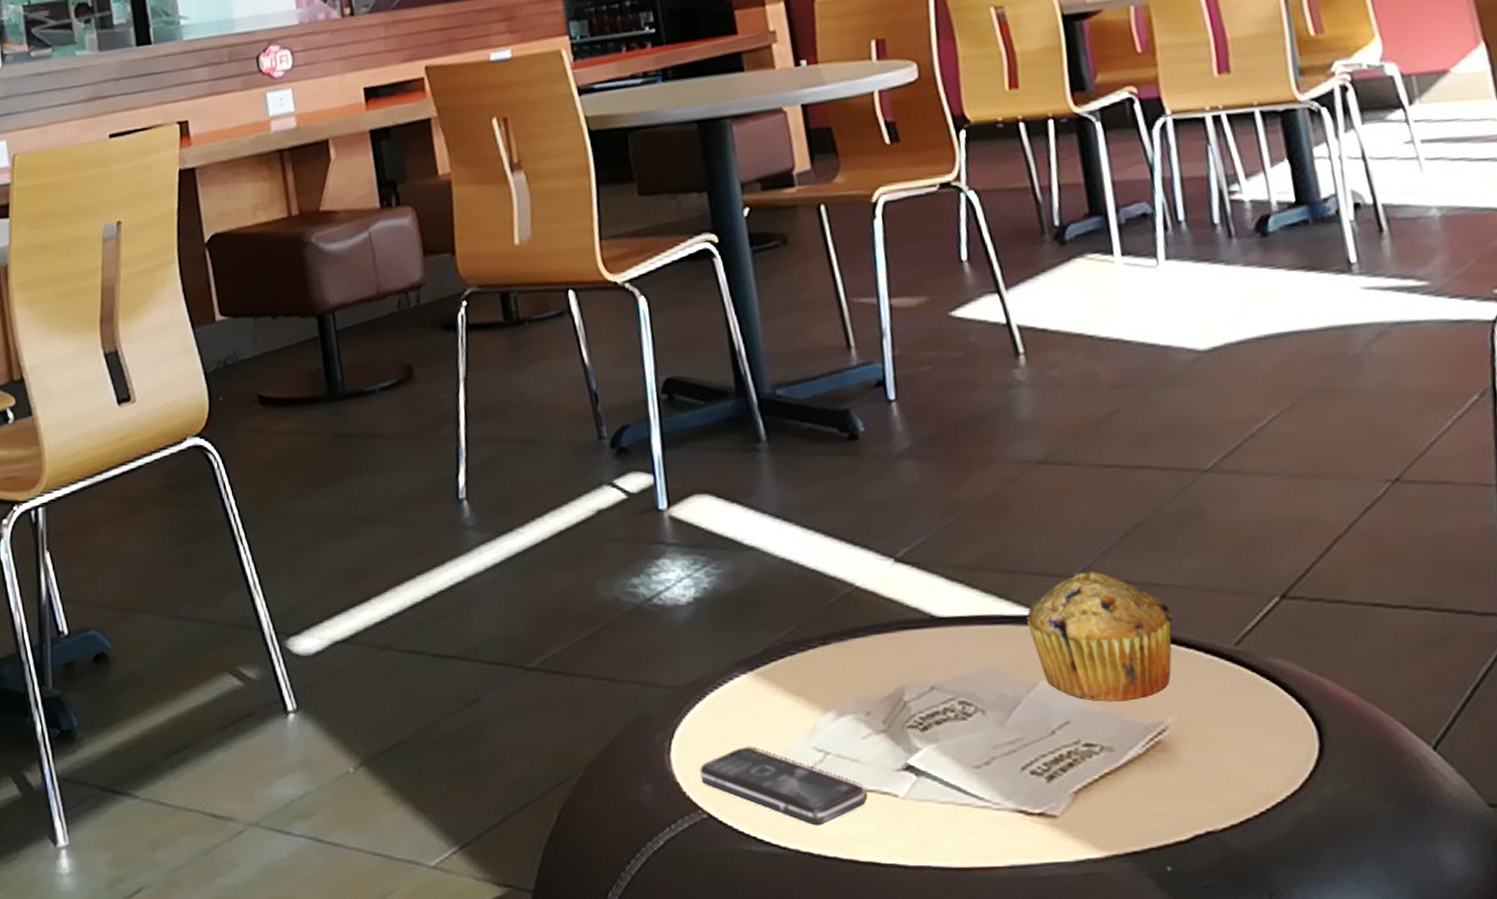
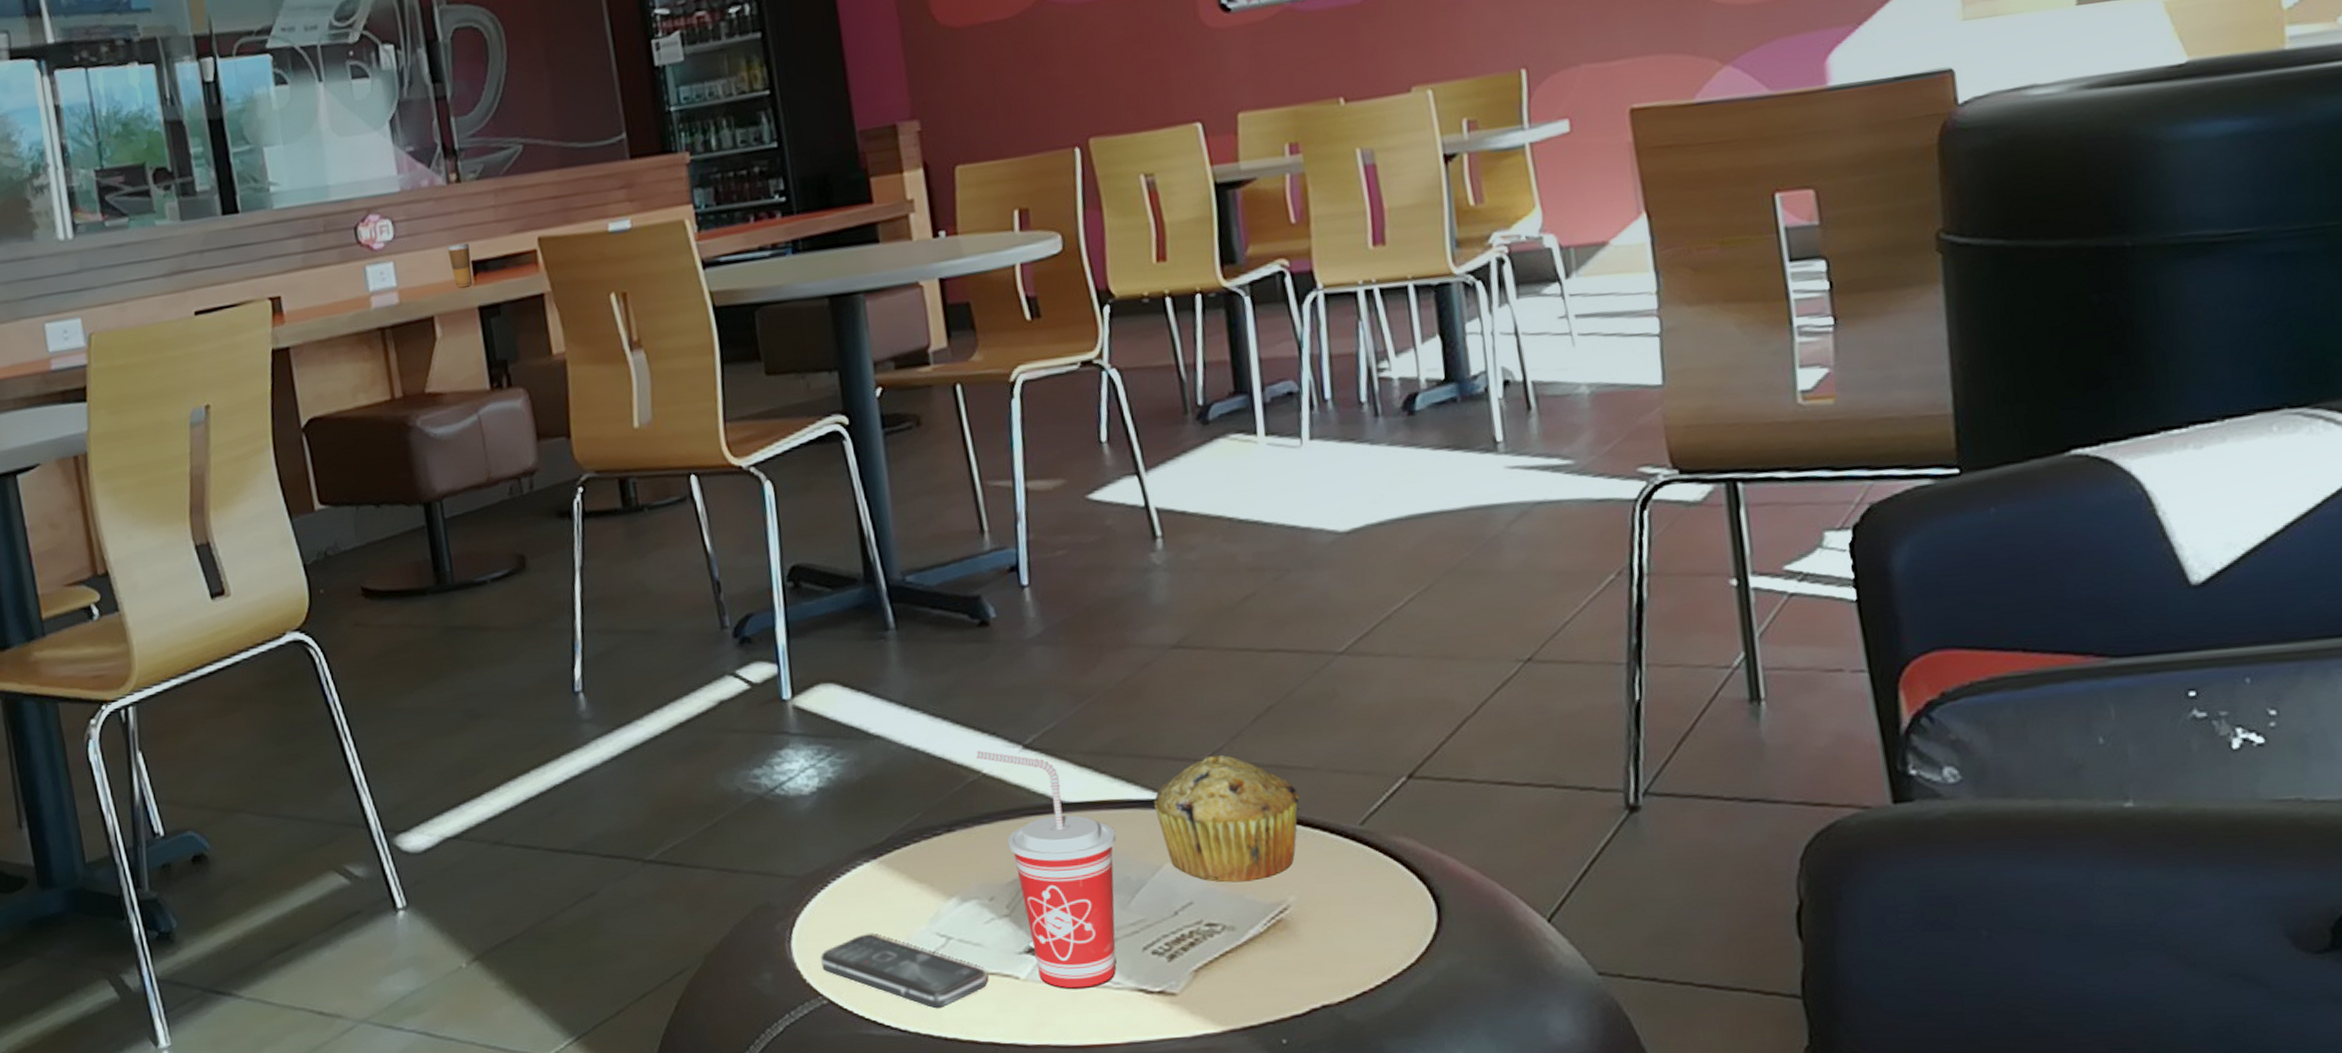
beverage cup: none [341,71,365,114] -> present [447,243,473,289]
beverage cup: none [848,563,995,810] -> present [976,750,1117,990]

